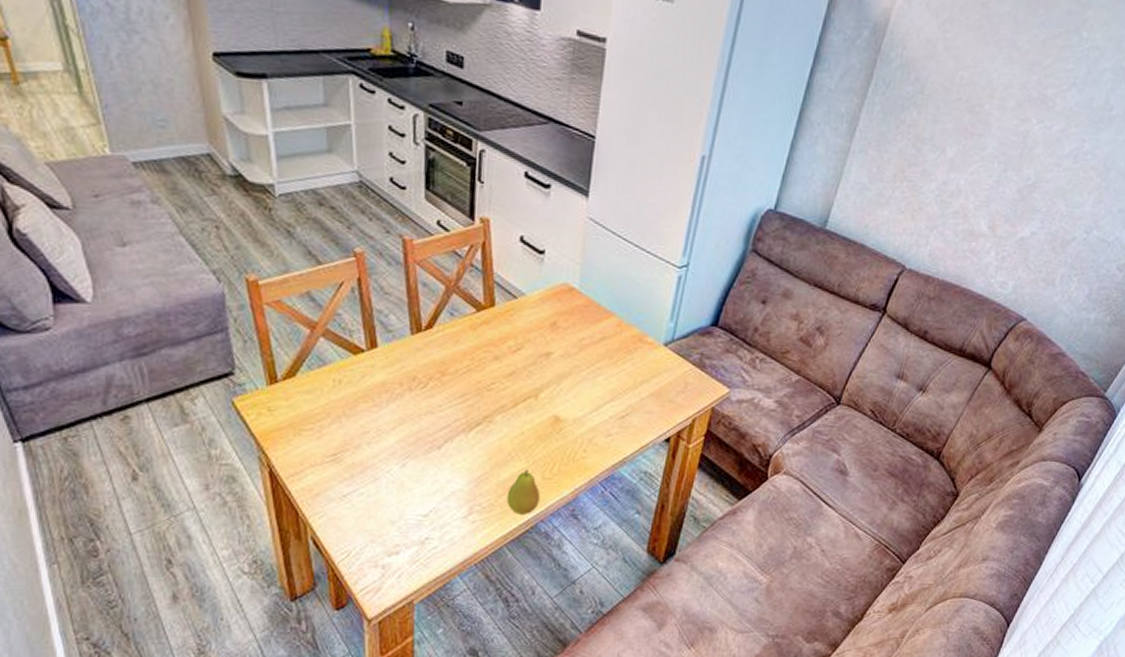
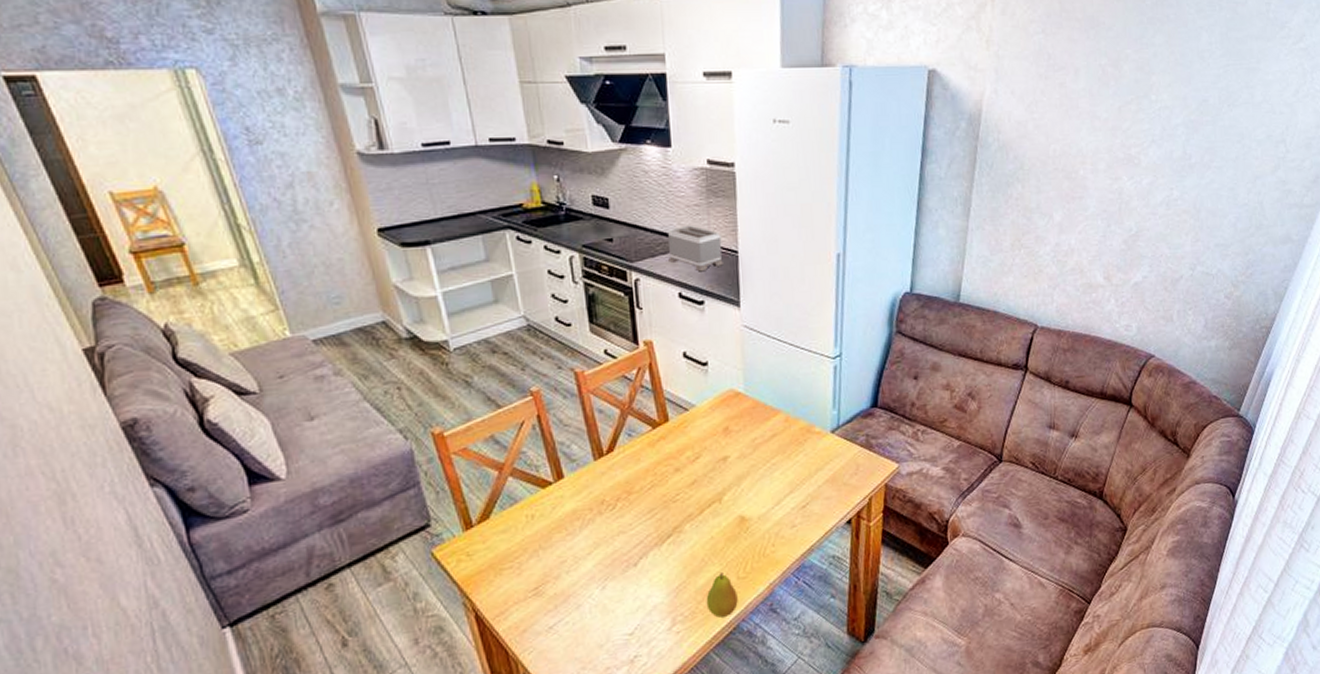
toaster: none [519,99,580,153] -> present [668,225,723,272]

